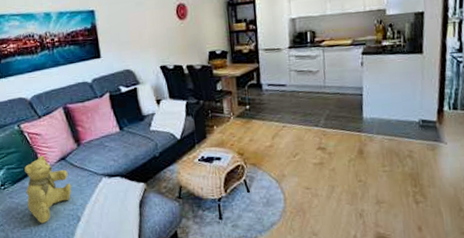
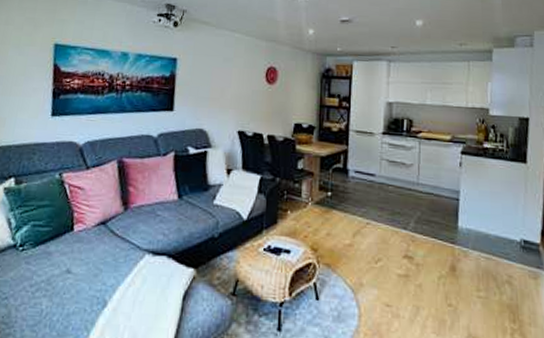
teddy bear: present [24,156,72,224] -> none [44,215,106,304]

